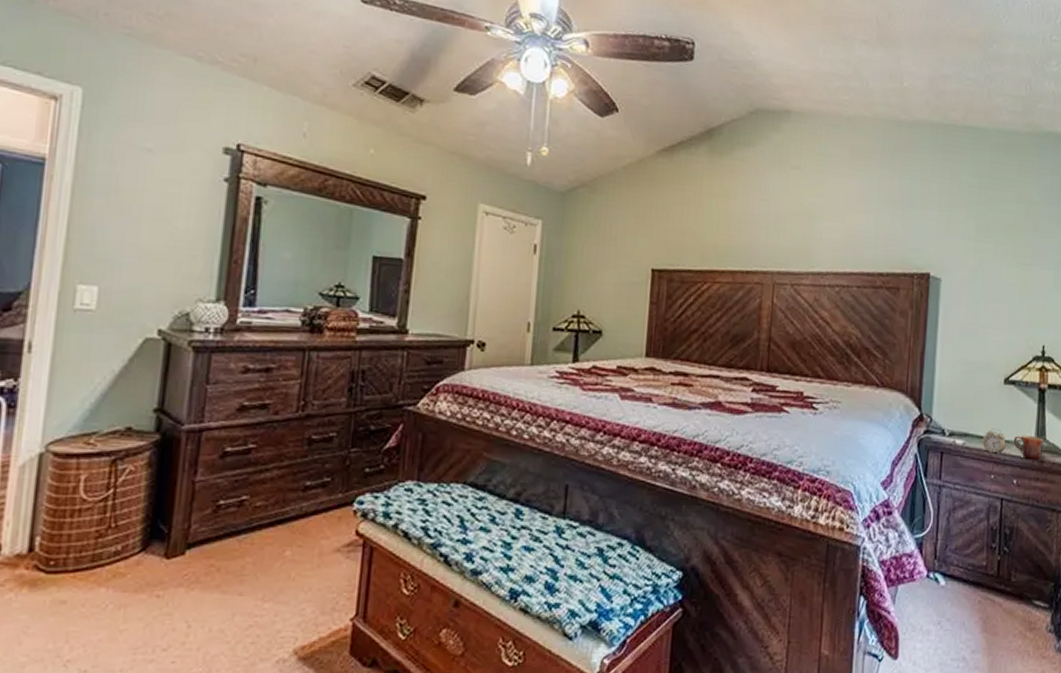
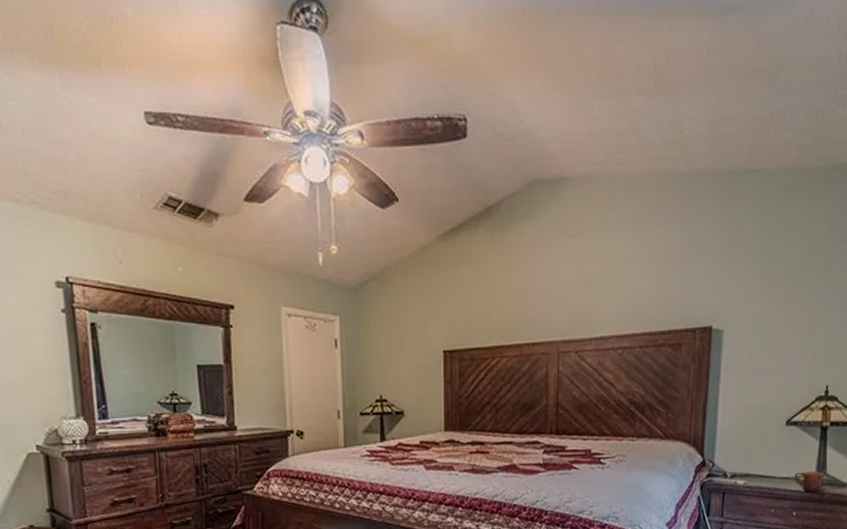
alarm clock: present [982,428,1007,455] -> none [763,467,788,491]

